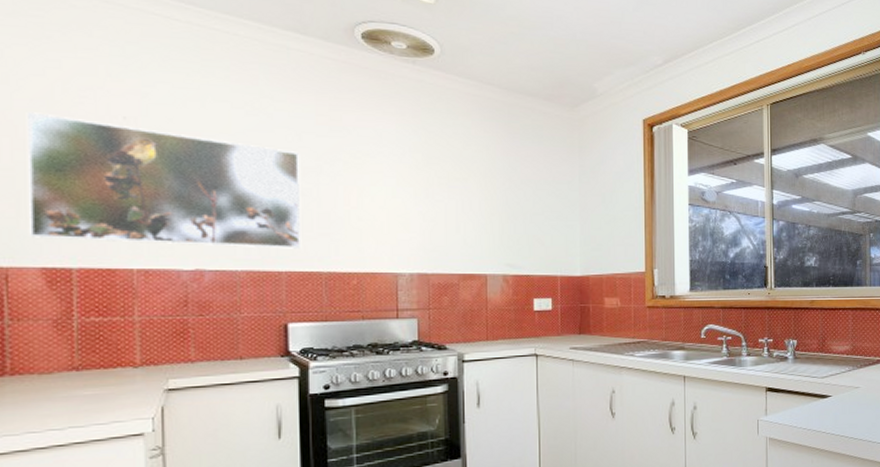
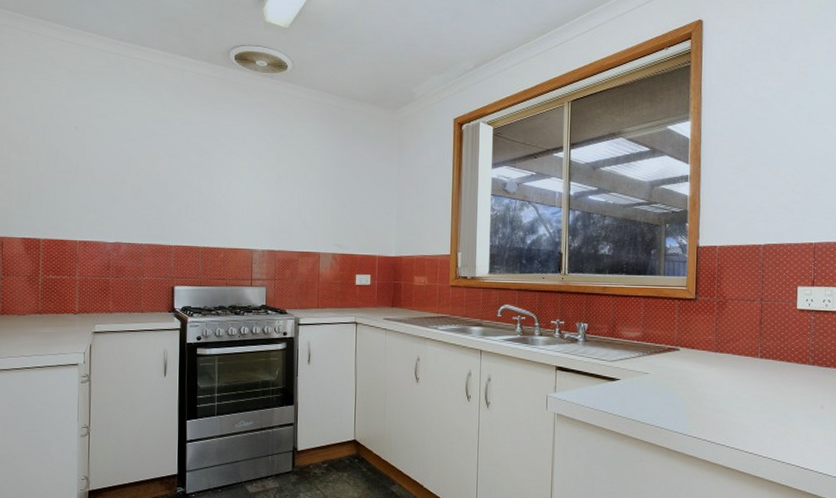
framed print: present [26,112,302,249] -> none [16,125,188,228]

